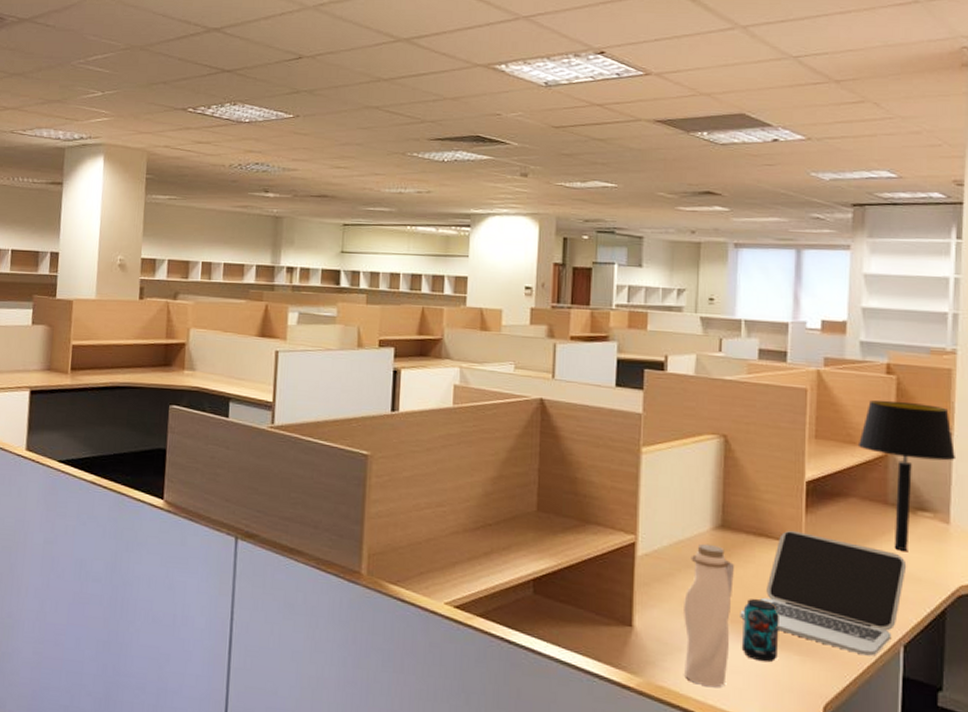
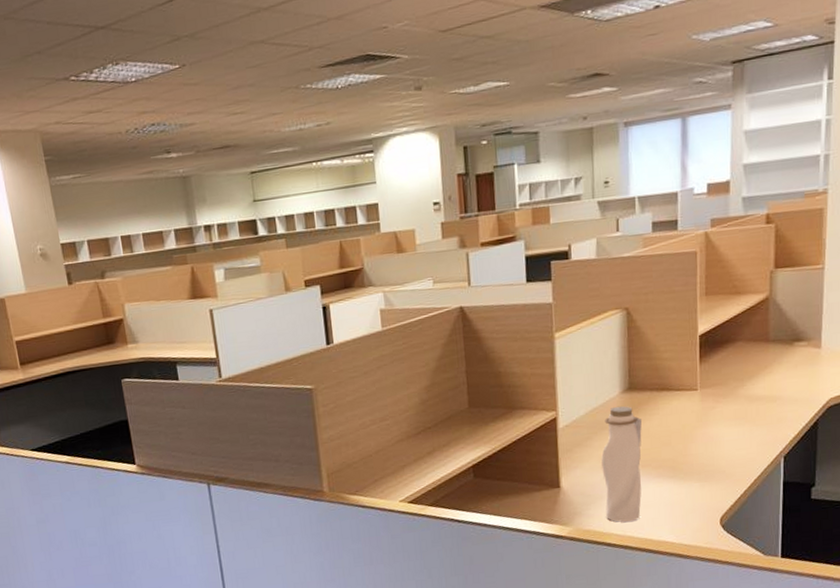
laptop: present [740,530,907,656] -> none [648,379,786,472]
beverage can: present [741,598,779,663] -> none [651,443,682,494]
table lamp: present [857,400,957,551] -> none [742,245,827,379]

